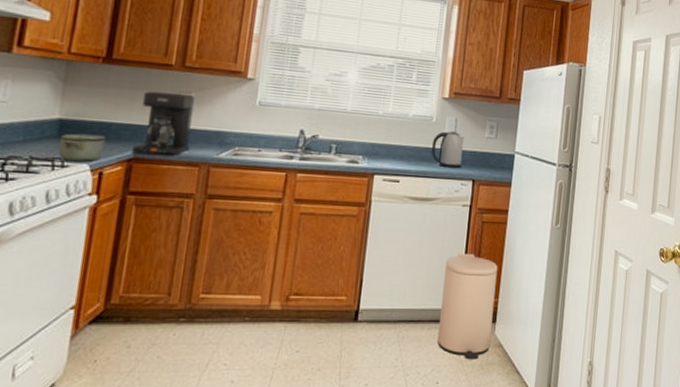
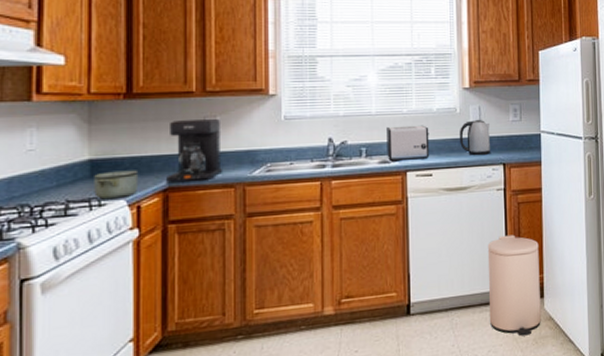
toaster: none [356,126,403,166] -> present [386,125,430,162]

